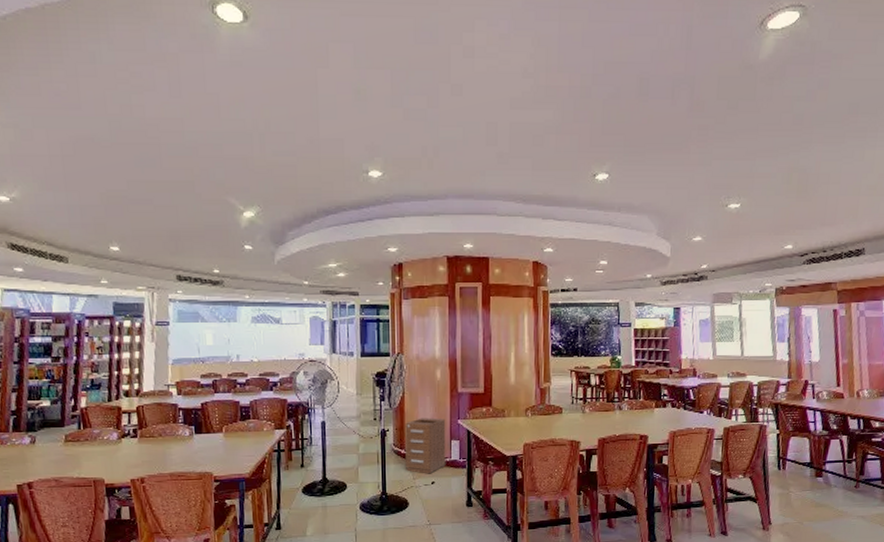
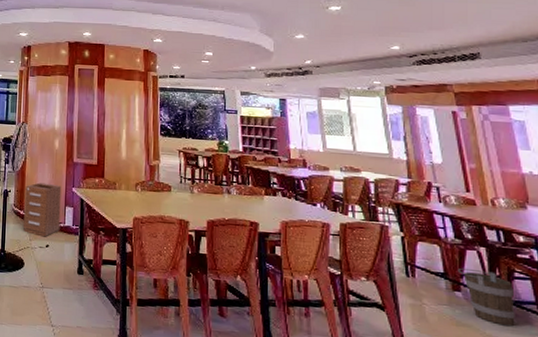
bucket: none [821,455,865,502] -> present [457,268,515,327]

